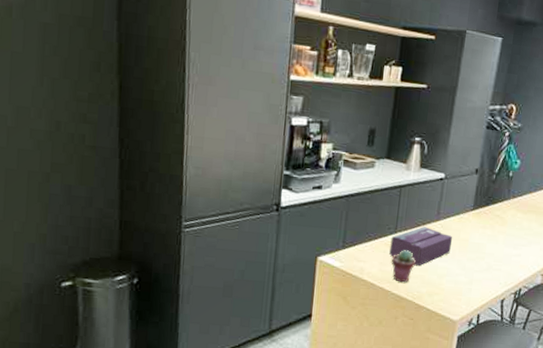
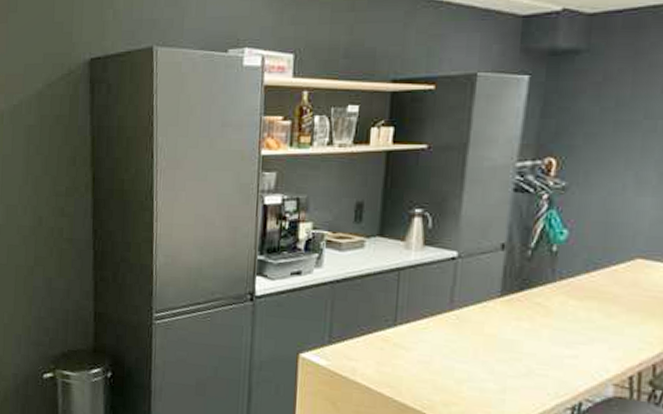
tissue box: present [389,226,453,266] -> none [388,317,474,368]
potted succulent: present [391,250,416,283] -> none [390,347,423,388]

